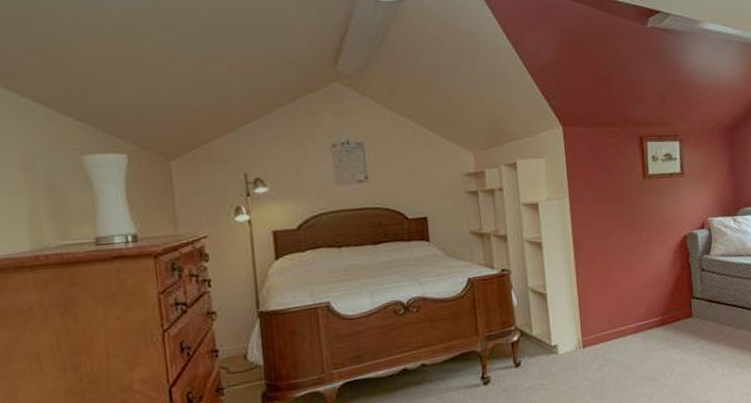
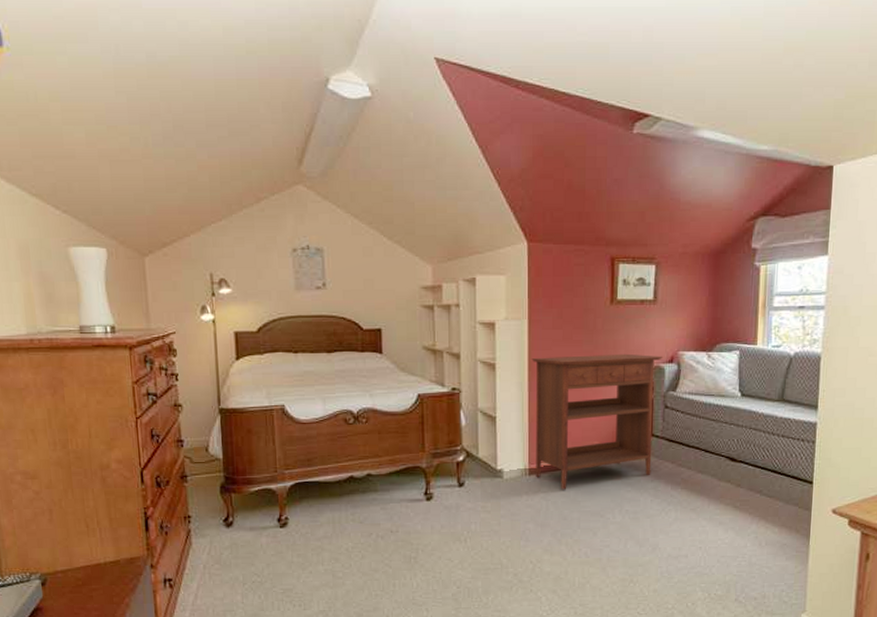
console table: none [575,223,696,359] -> present [531,353,662,490]

